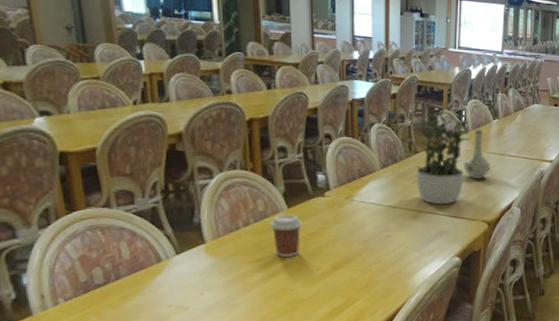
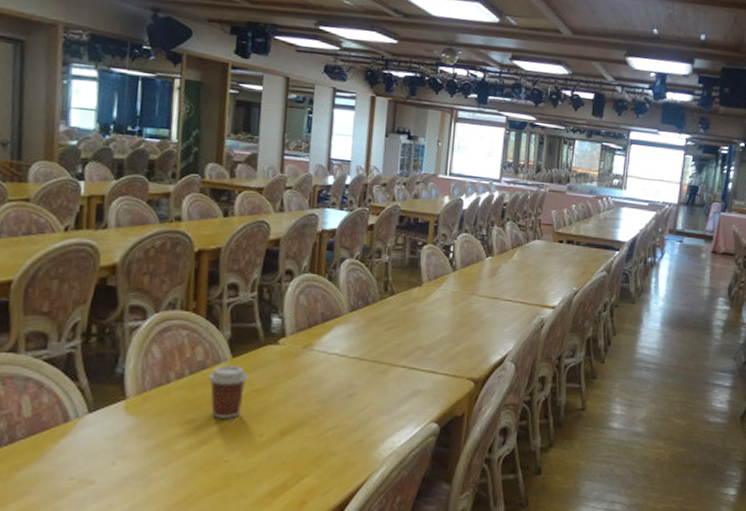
potted plant: present [416,109,470,204] -> none [390,244,458,357]
vase: present [463,130,491,179] -> none [447,268,481,327]

